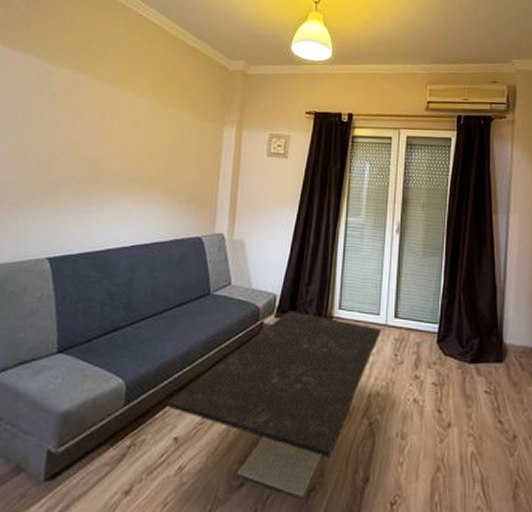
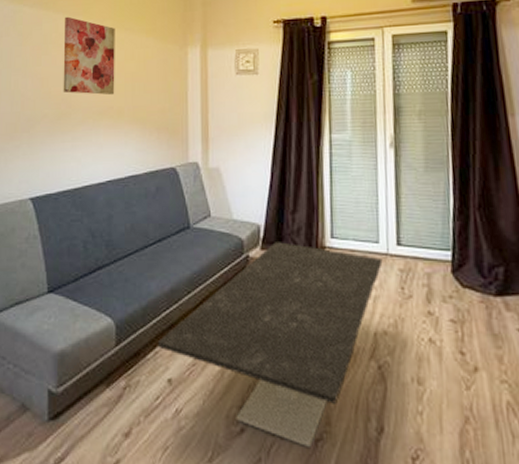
wall art: none [94,83,155,164] -> present [63,16,115,95]

